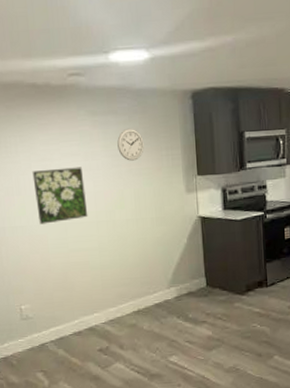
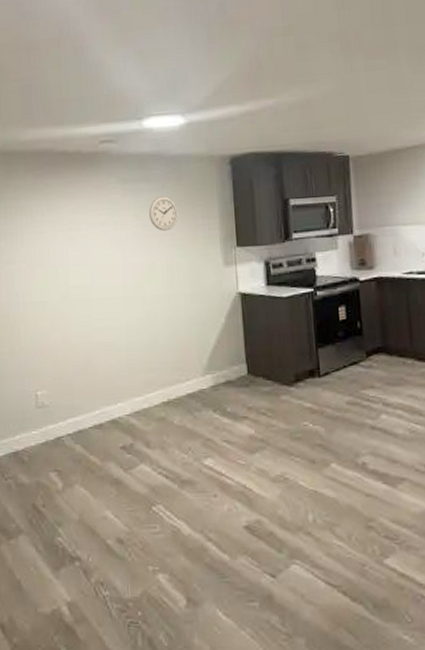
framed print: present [32,167,88,225] -> none [57,237,115,300]

